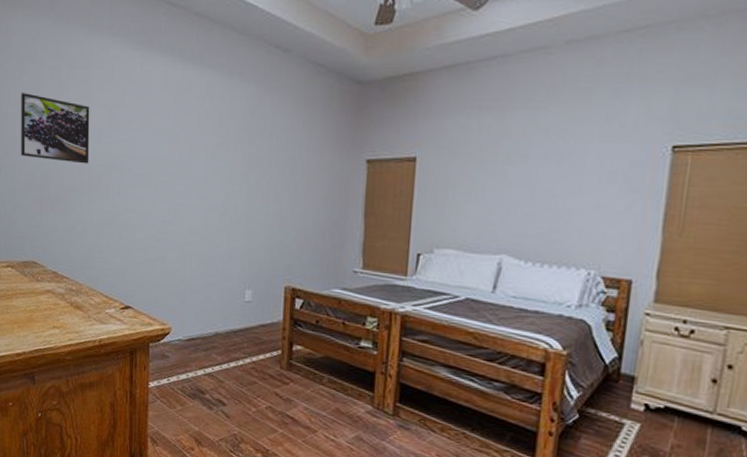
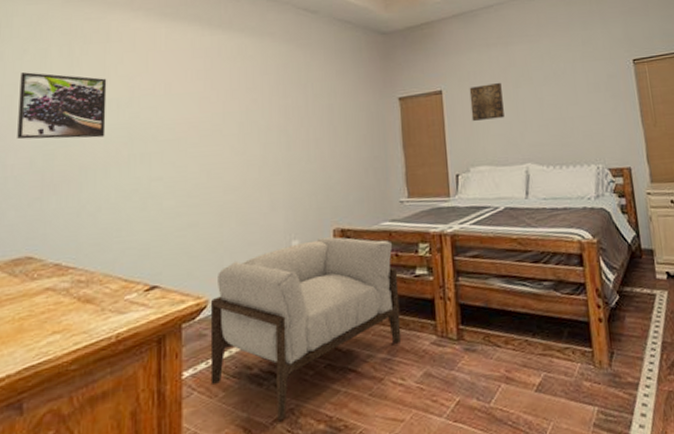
armchair: none [171,293,343,442] -> present [210,237,402,421]
wall art: none [445,155,488,199] -> present [469,82,504,121]

